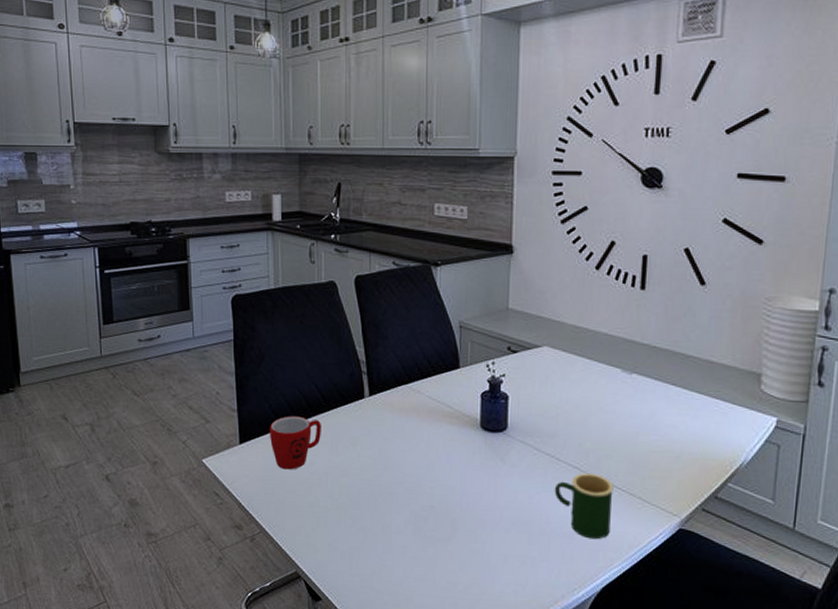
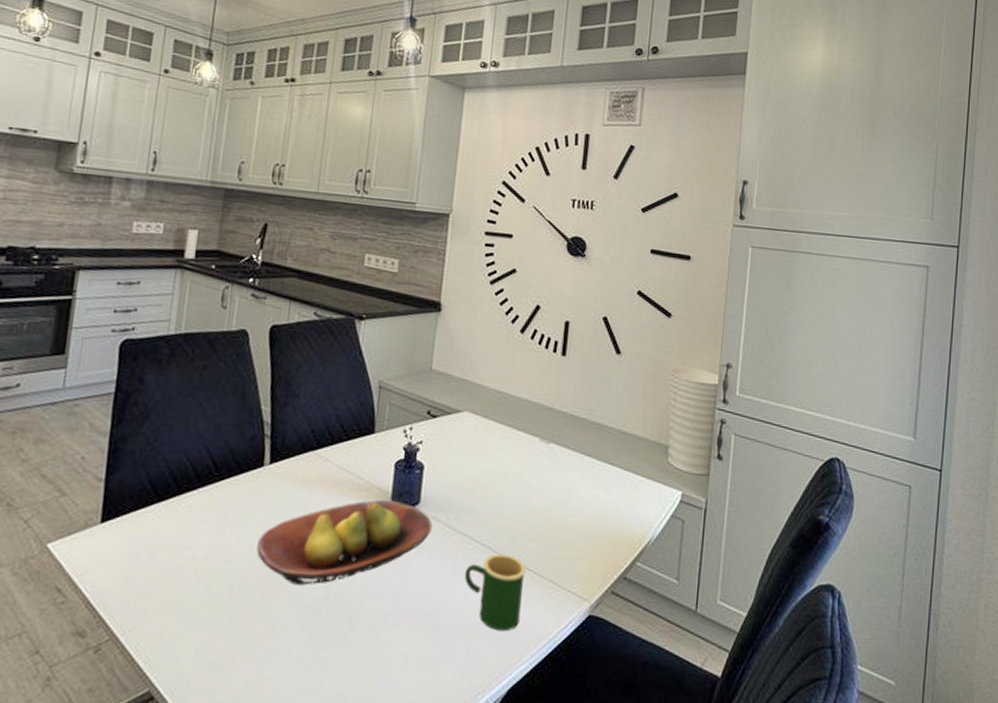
mug: present [269,416,321,470] -> none [140,487,208,556]
fruit bowl: none [367,425,521,496] -> present [256,499,433,586]

